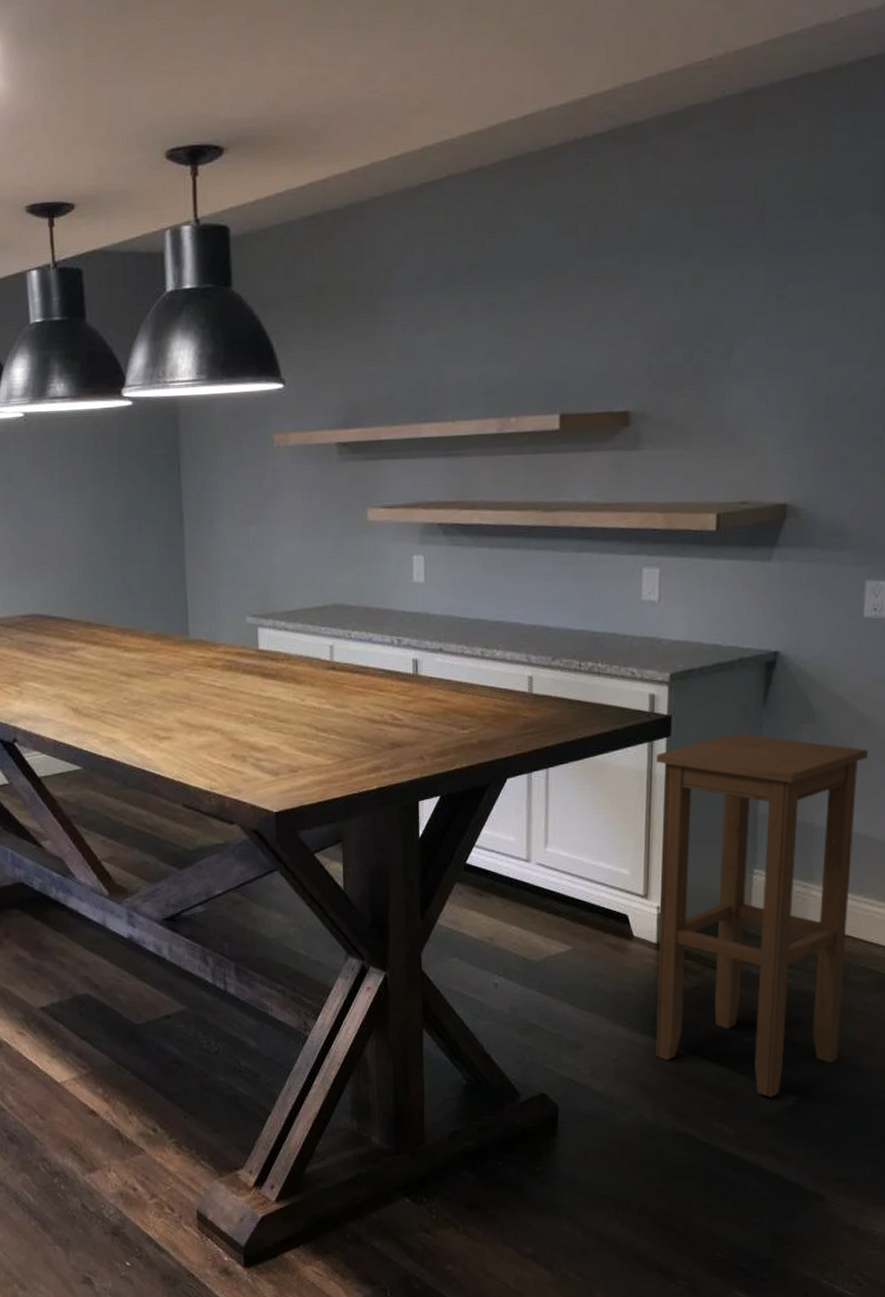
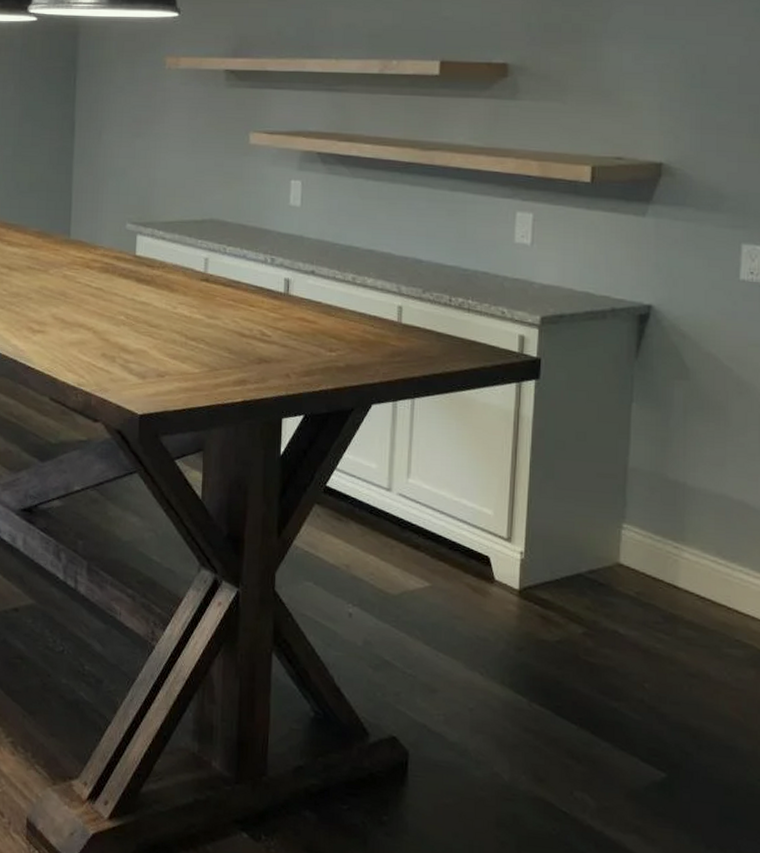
stool: present [656,733,869,1098] -> none [515,382,745,771]

